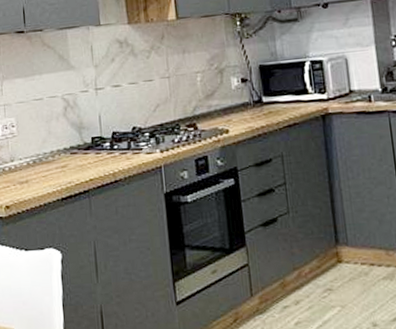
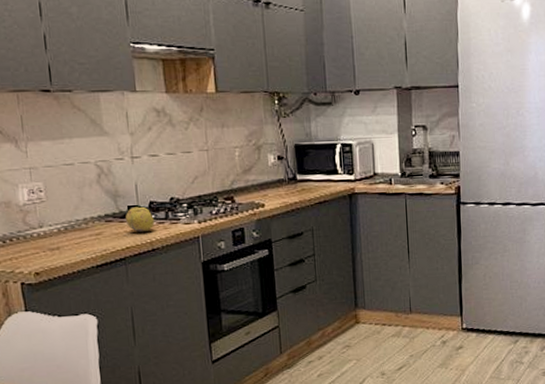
fruit: none [89,137,117,163] -> present [125,206,154,232]

